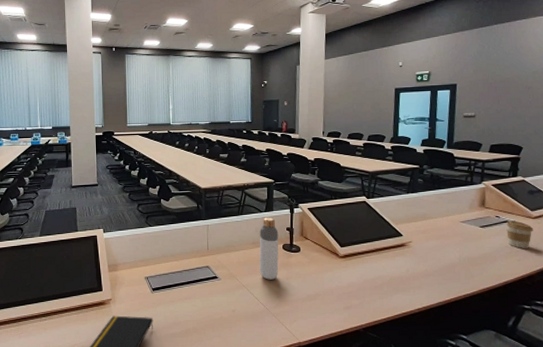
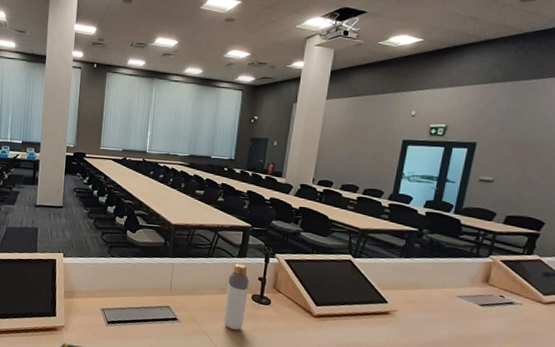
coffee cup: present [506,220,533,248] -> none [509,302,542,336]

